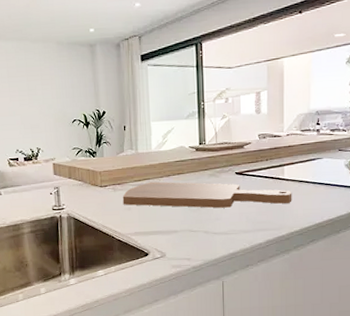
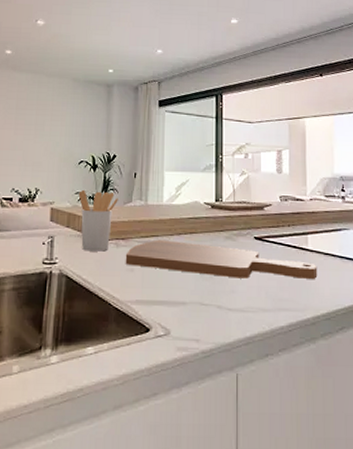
utensil holder: none [75,145,112,197] -> present [78,189,118,252]

